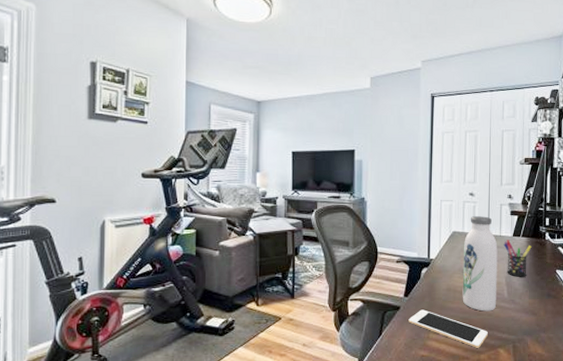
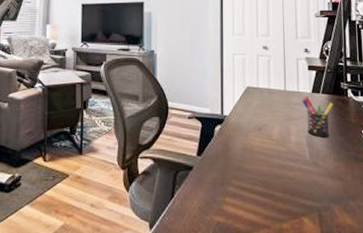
cell phone: present [408,309,488,348] -> none [202,170,290,216]
water bottle: present [462,216,498,312] -> none [259,71,298,175]

